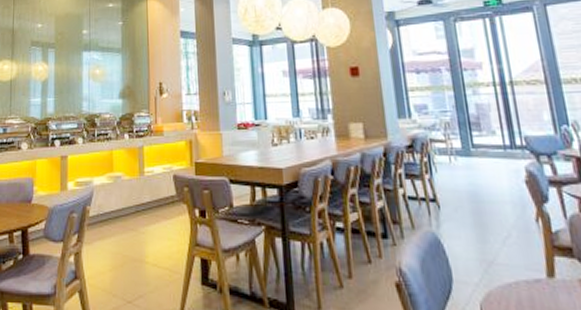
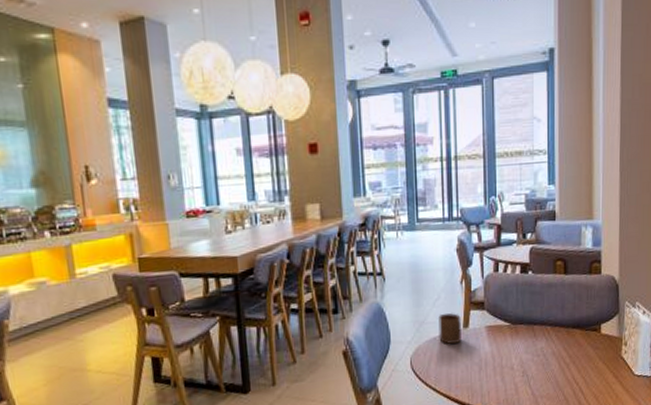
cup: none [511,255,547,295] -> present [438,312,461,344]

